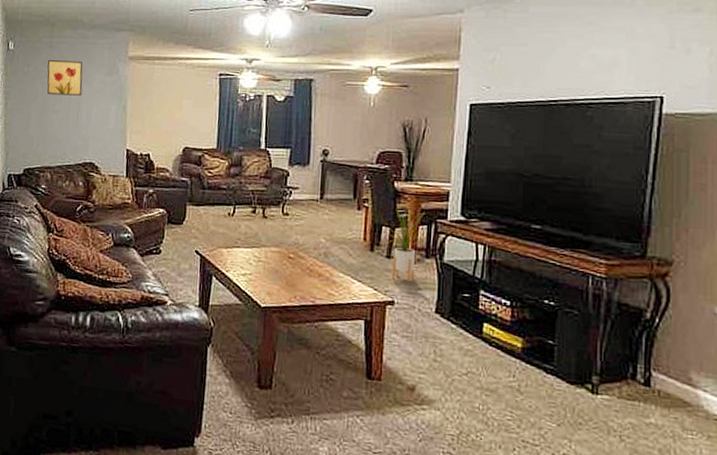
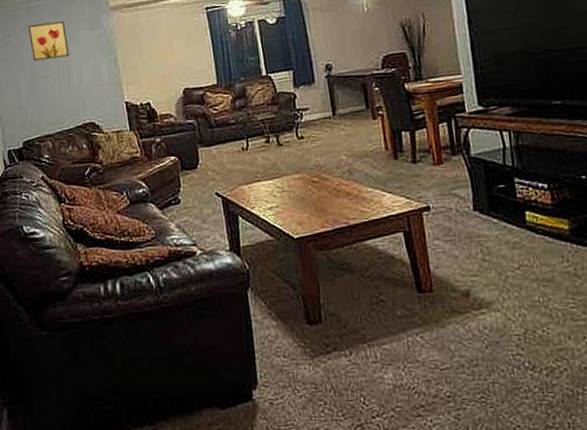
house plant: present [382,204,425,282] -> none [400,104,447,184]

